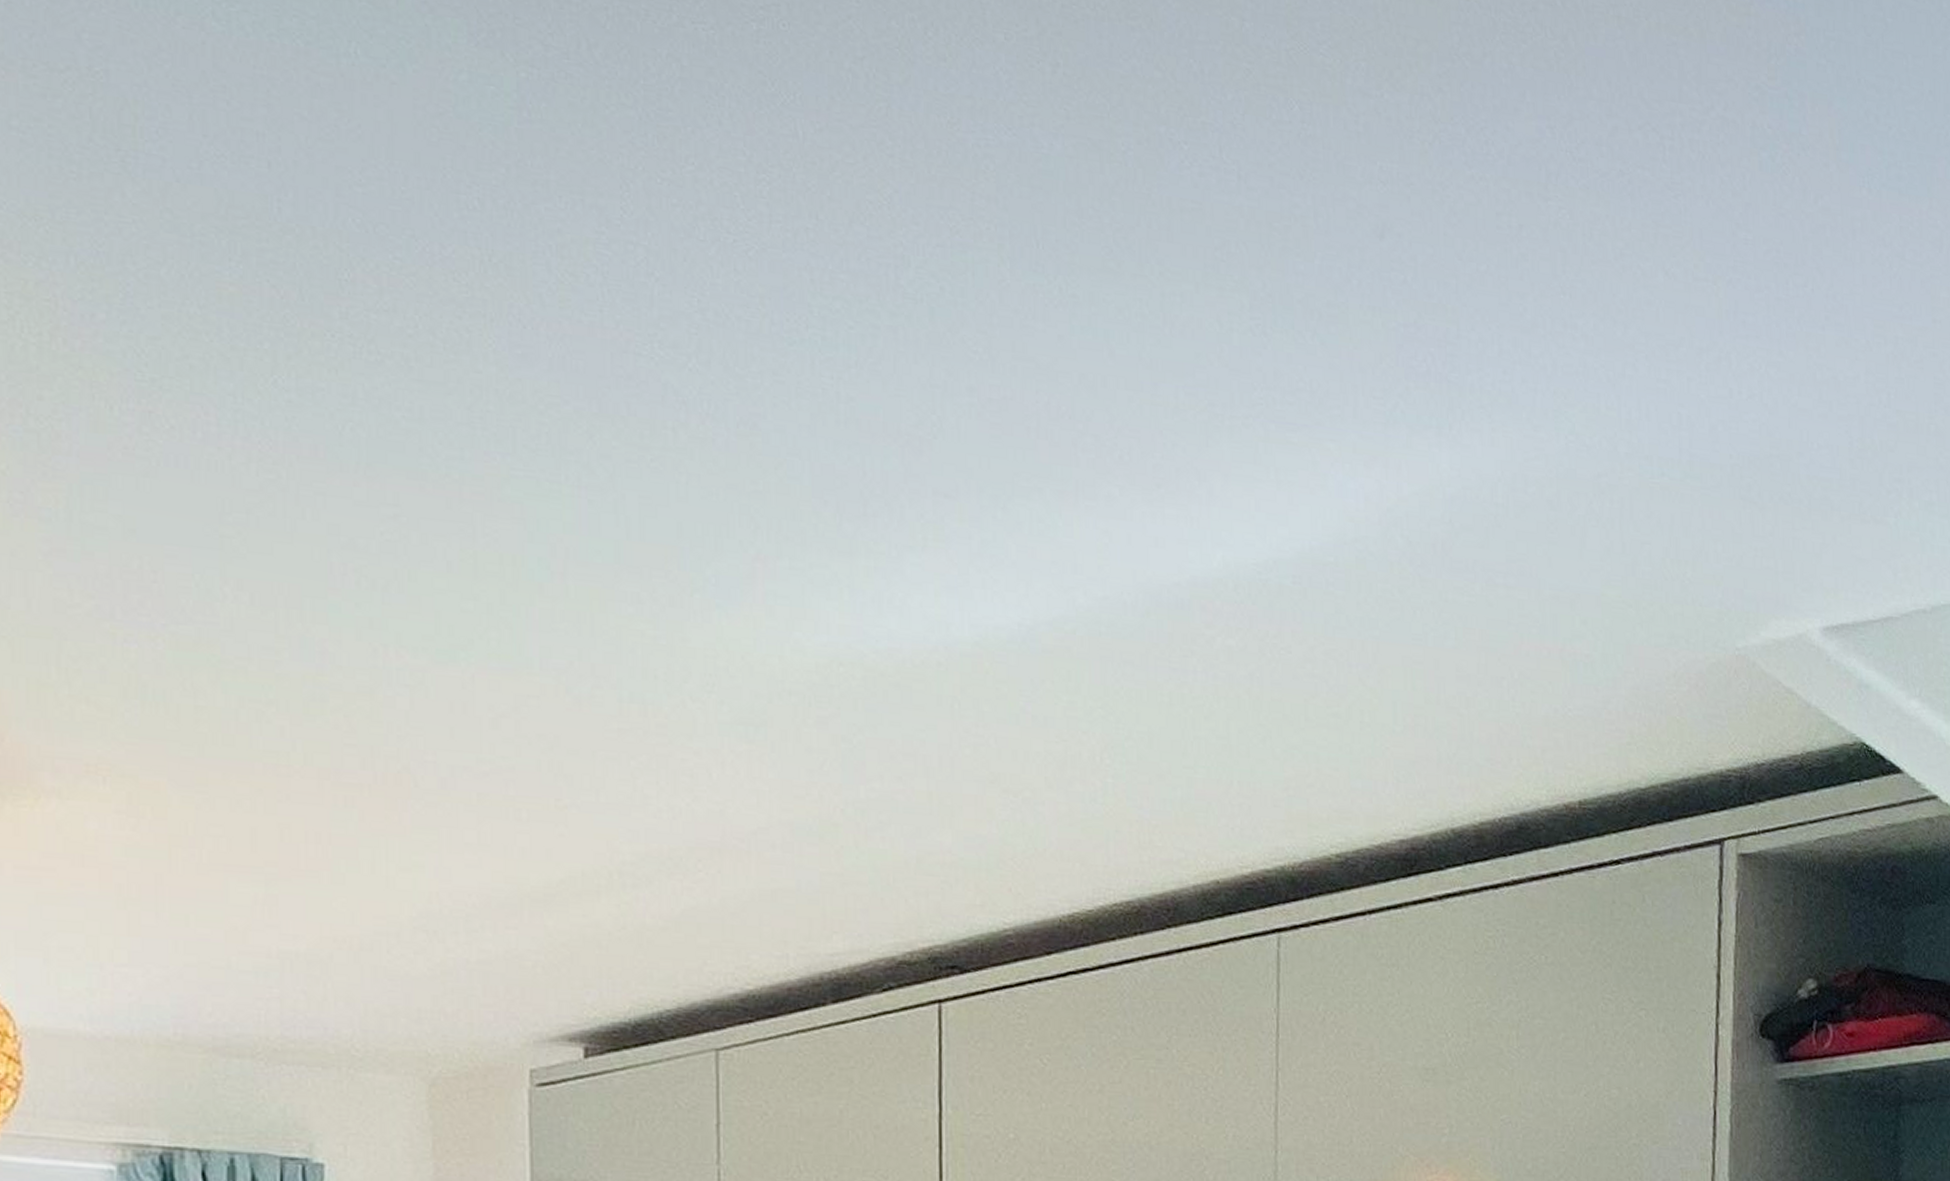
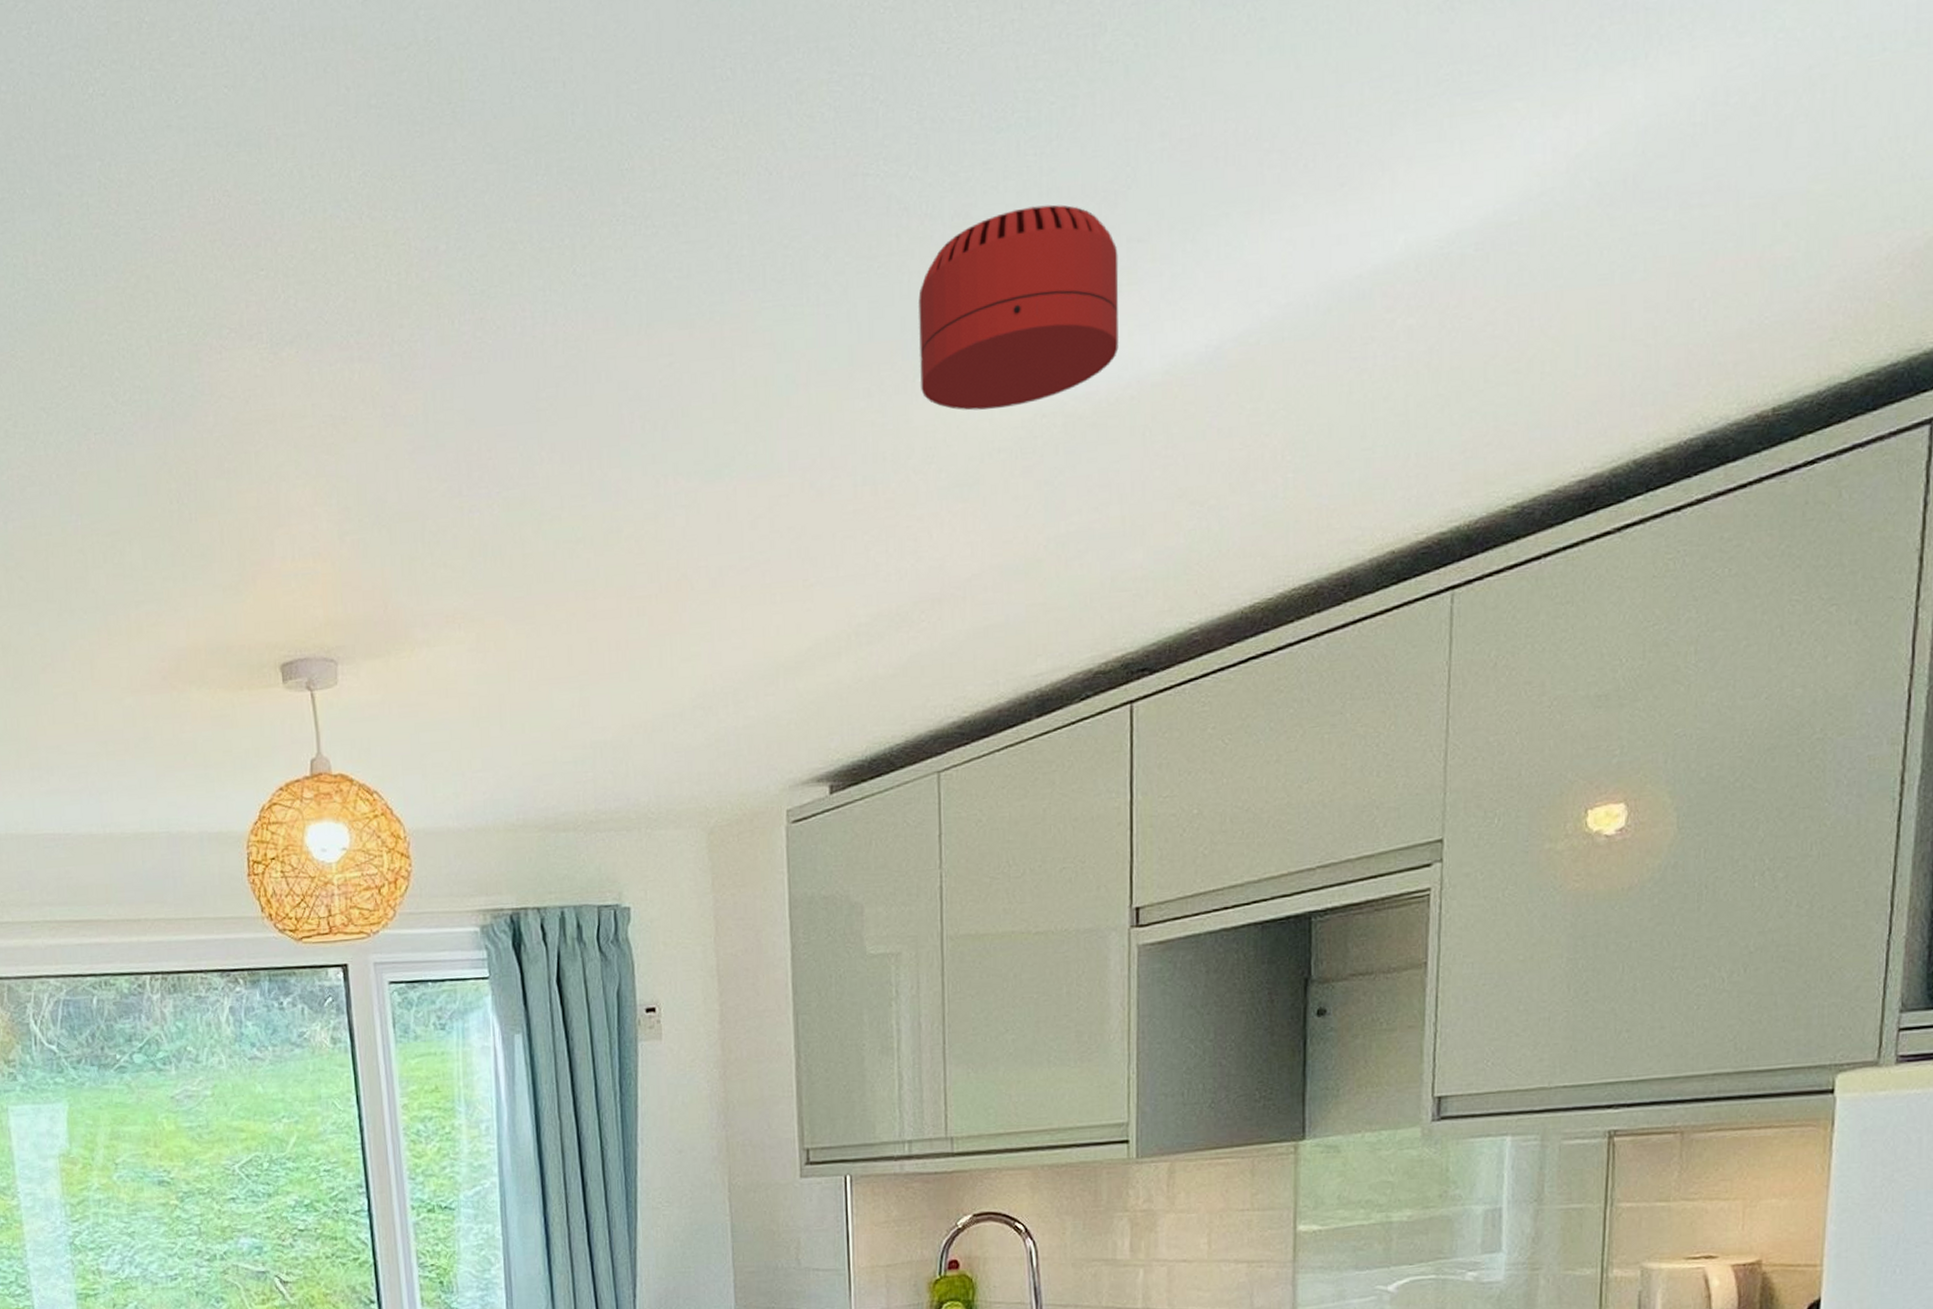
smoke detector: none [698,432,924,648] -> present [918,204,1119,411]

